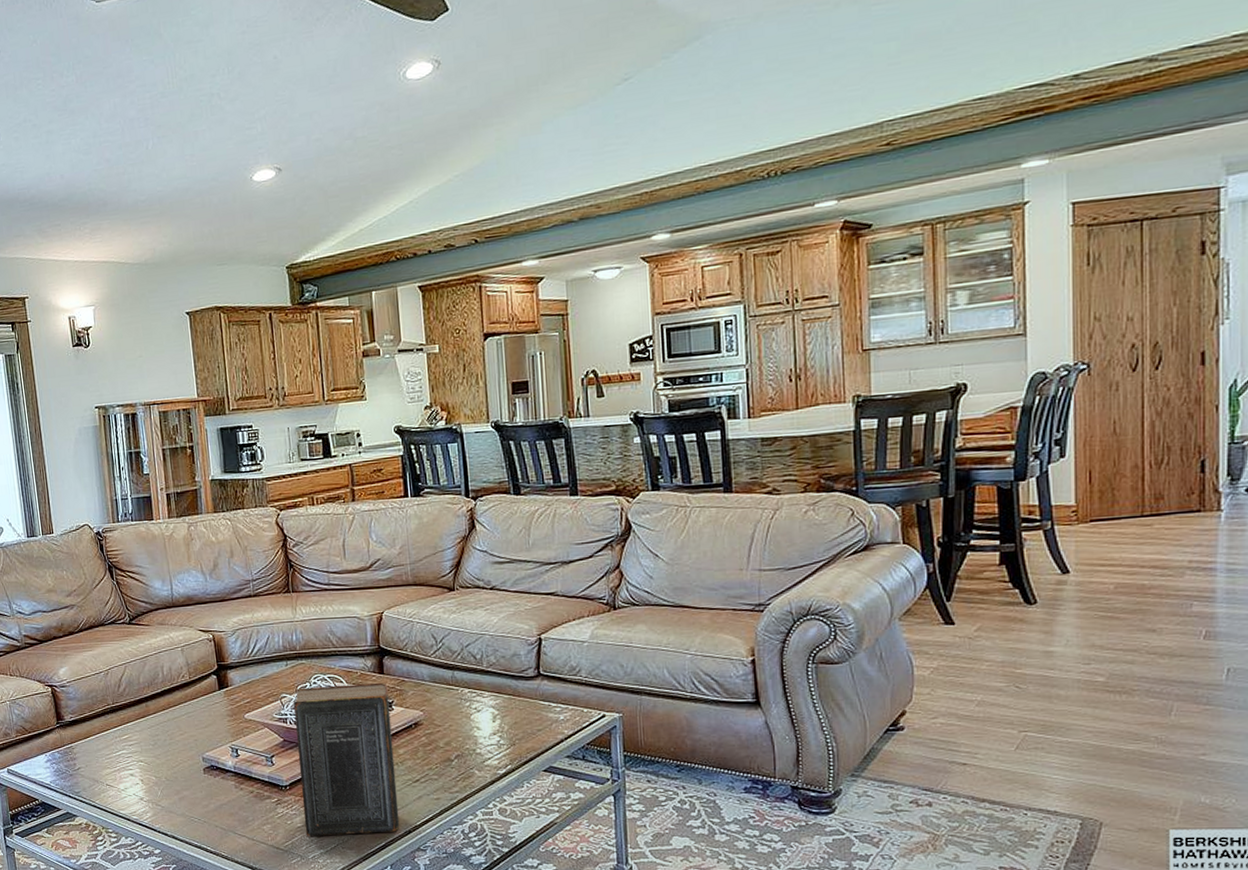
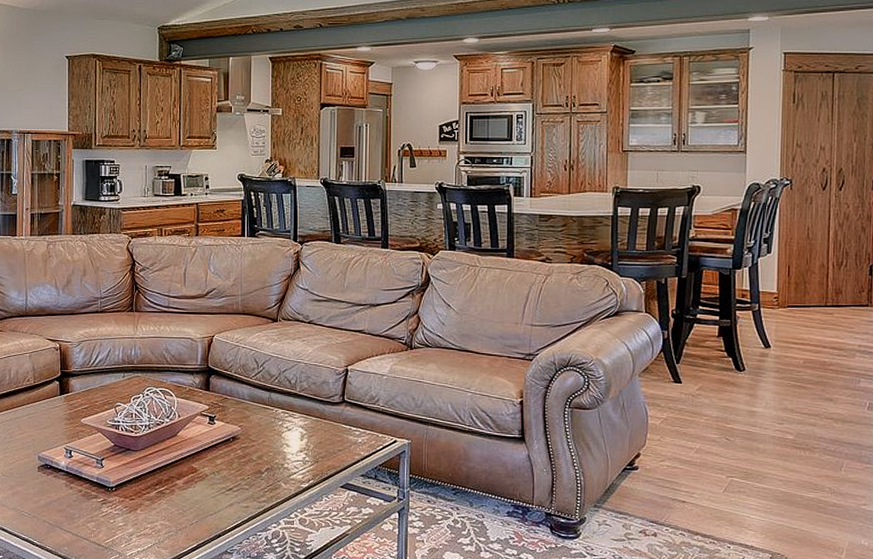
book: present [294,682,400,836] -> none [126,398,212,536]

